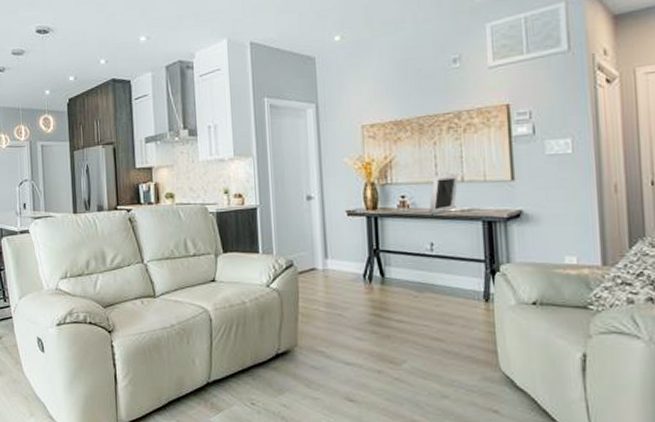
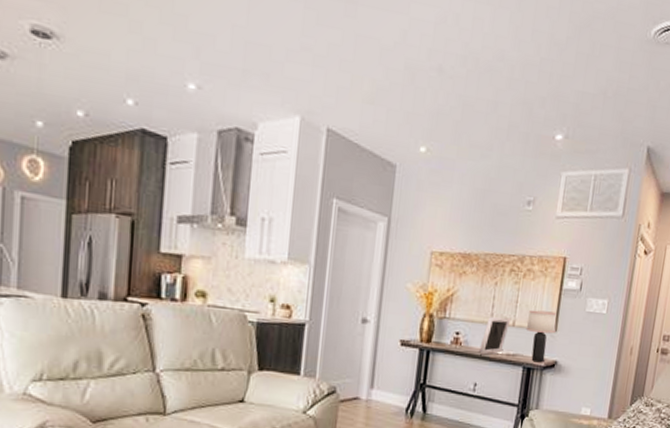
table lamp: none [477,161,513,215] -> present [525,309,557,363]

